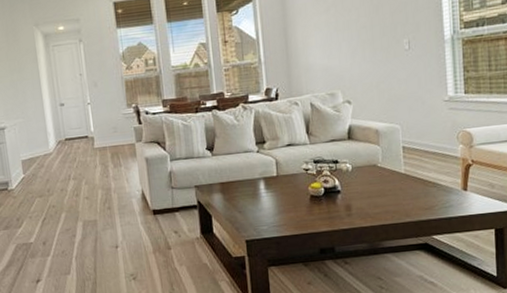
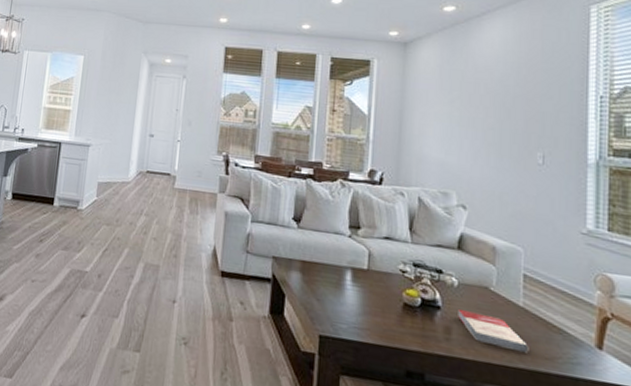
book: none [355,187,413,210] -> present [458,310,529,353]

